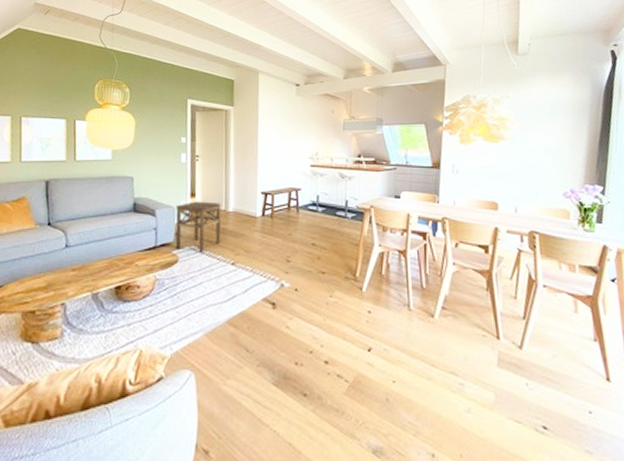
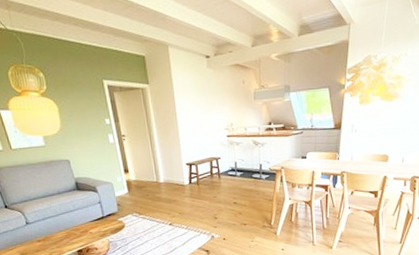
side table: present [175,201,222,253] -> none [114,175,157,218]

